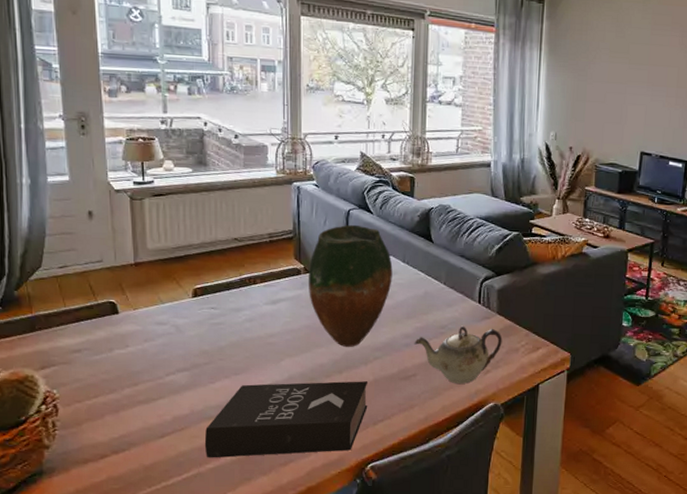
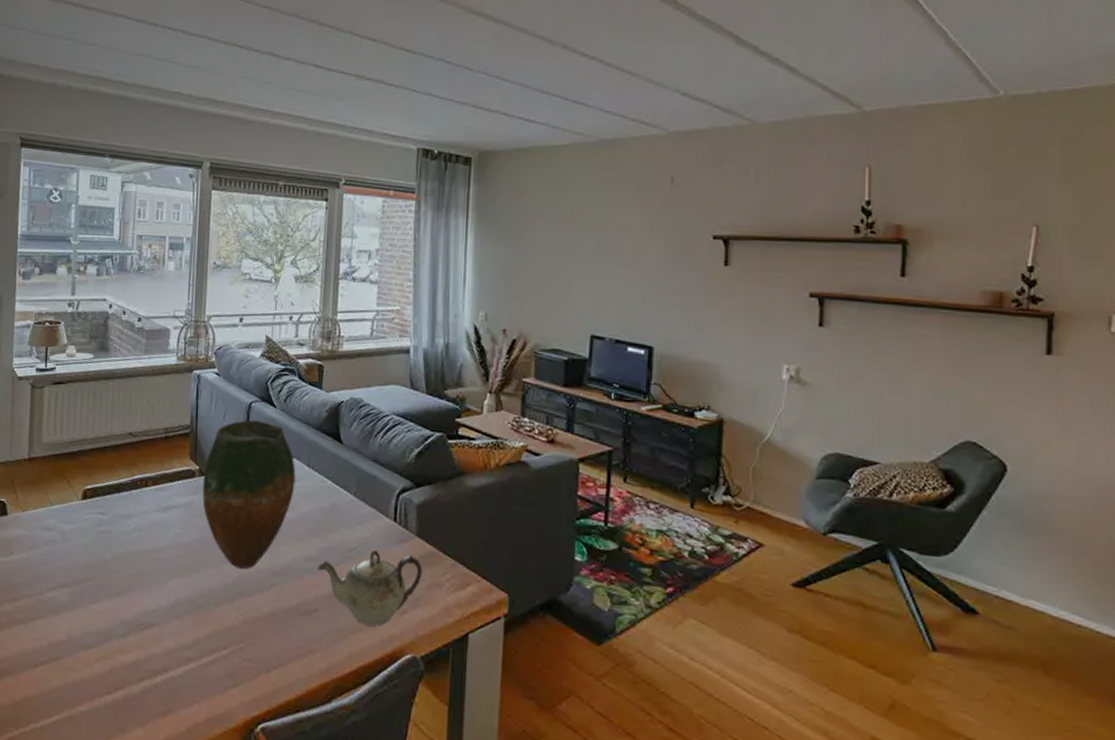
book: present [204,381,368,458] -> none [79,608,262,704]

